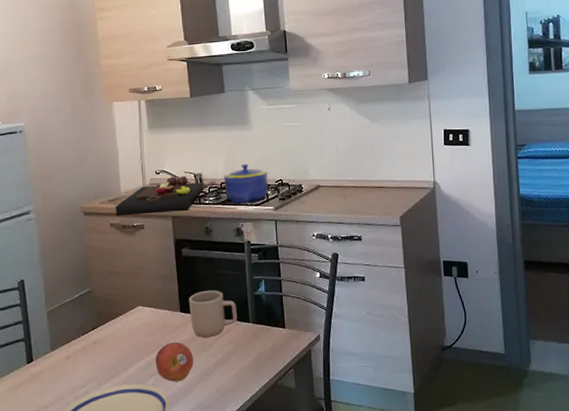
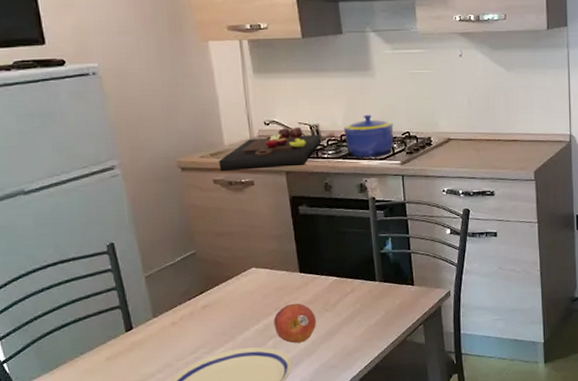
mug: present [189,290,238,337] -> none [309,249,363,298]

